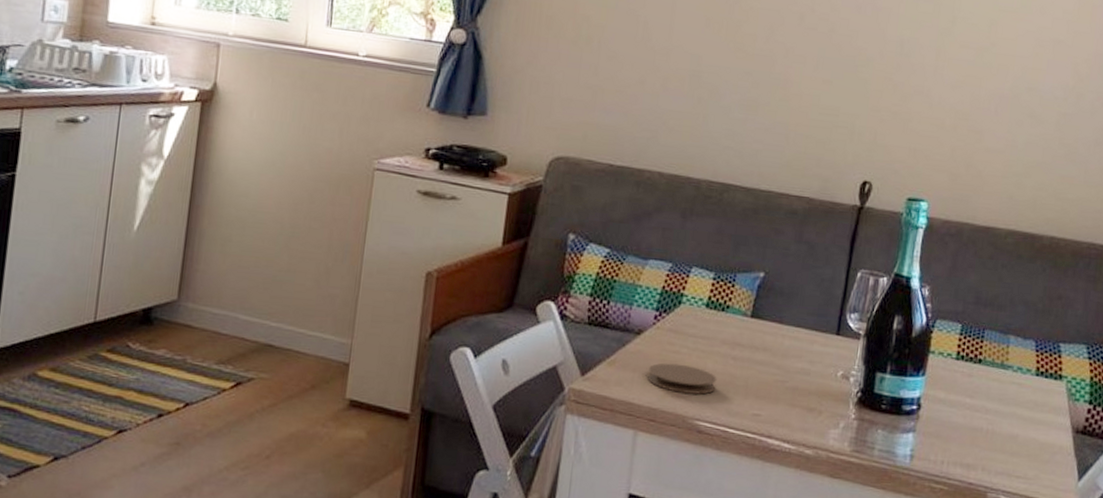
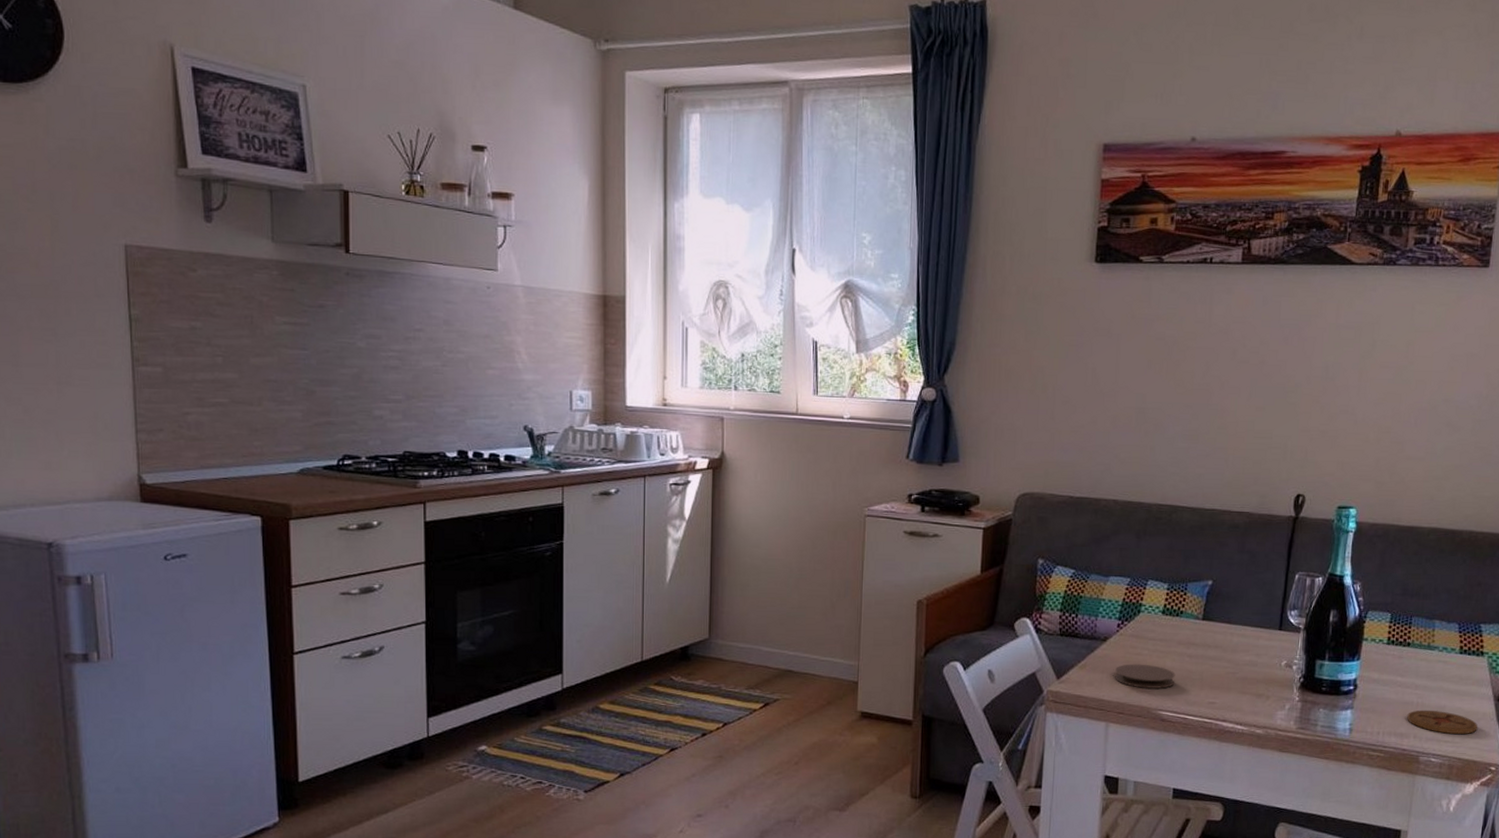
coaster: none [975,438,1053,470] -> present [1407,710,1478,735]

